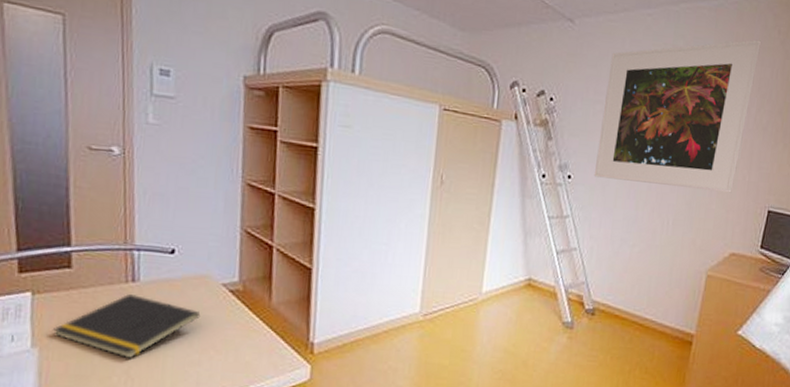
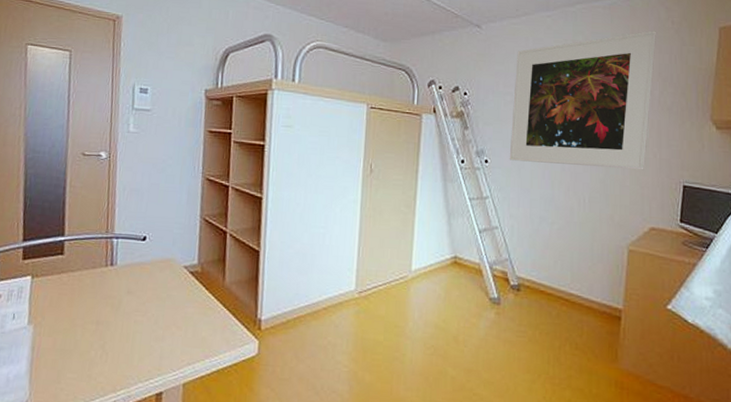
notepad: present [52,293,201,359] -> none [45,276,165,335]

